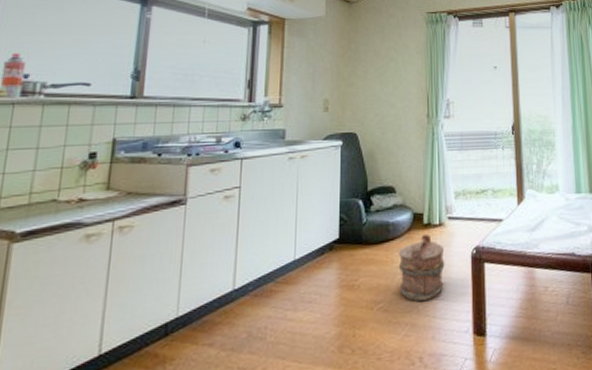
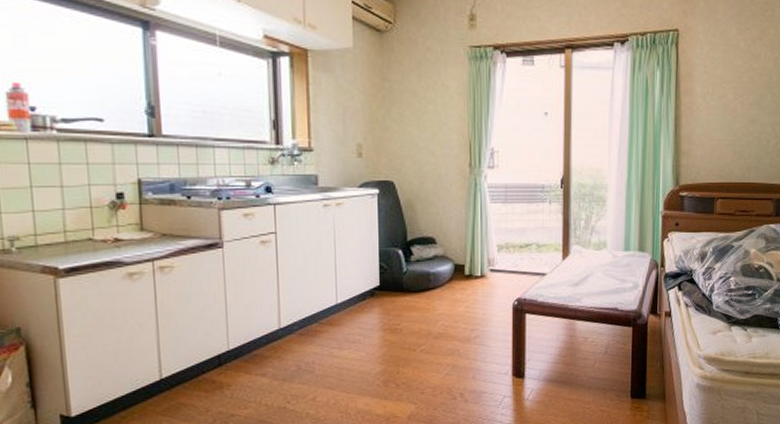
bucket: present [399,233,445,301] -> none [440,284,486,345]

